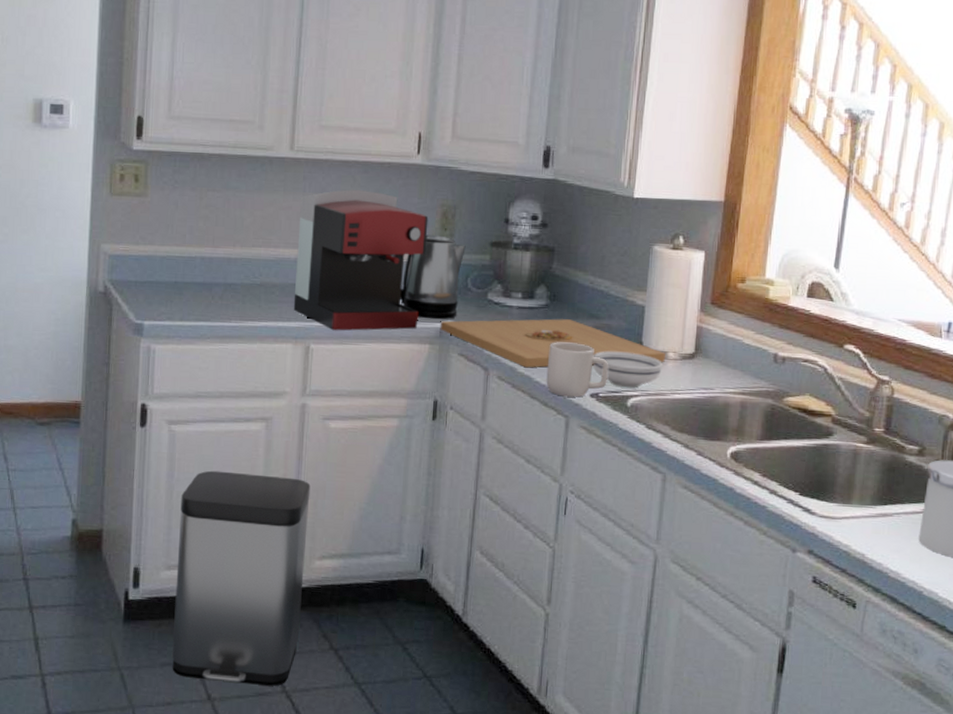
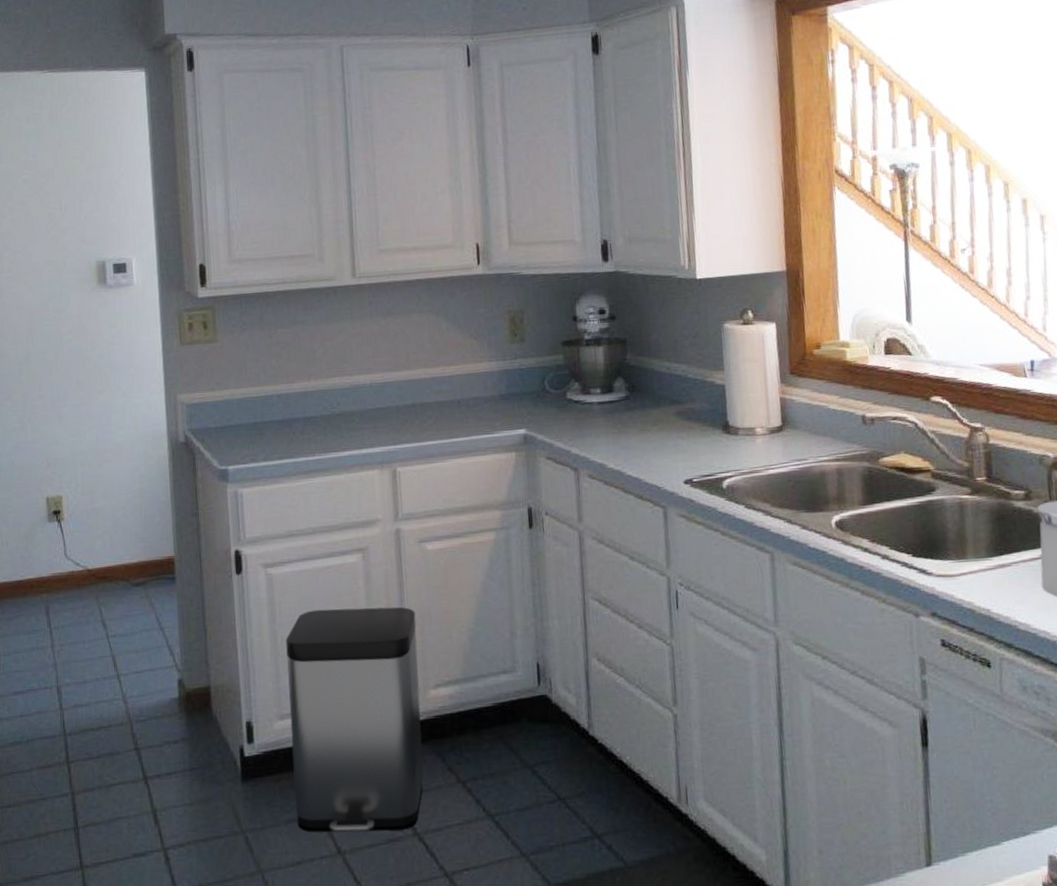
coffee maker: present [293,190,429,331] -> none [369,307,501,451]
kettle: present [400,235,466,320] -> none [479,341,539,426]
platter: present [440,319,665,368] -> none [523,408,754,463]
mug: present [546,342,609,397] -> none [635,430,699,487]
bowl: present [593,351,662,388] -> none [680,433,752,470]

